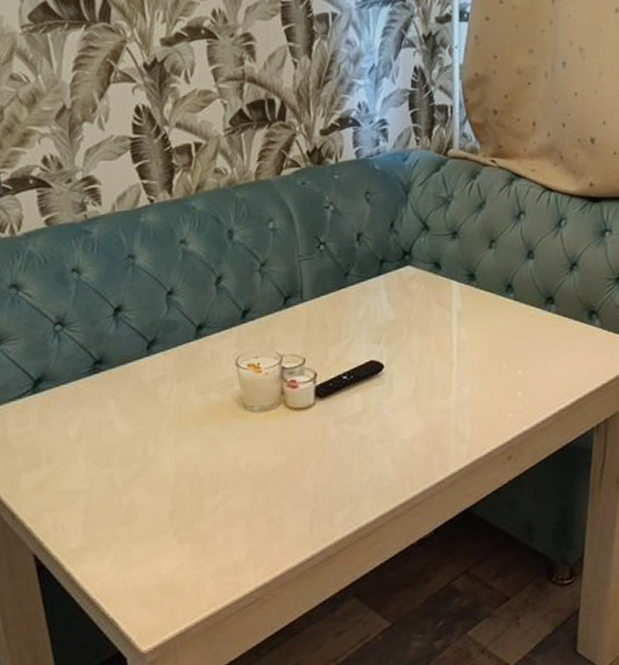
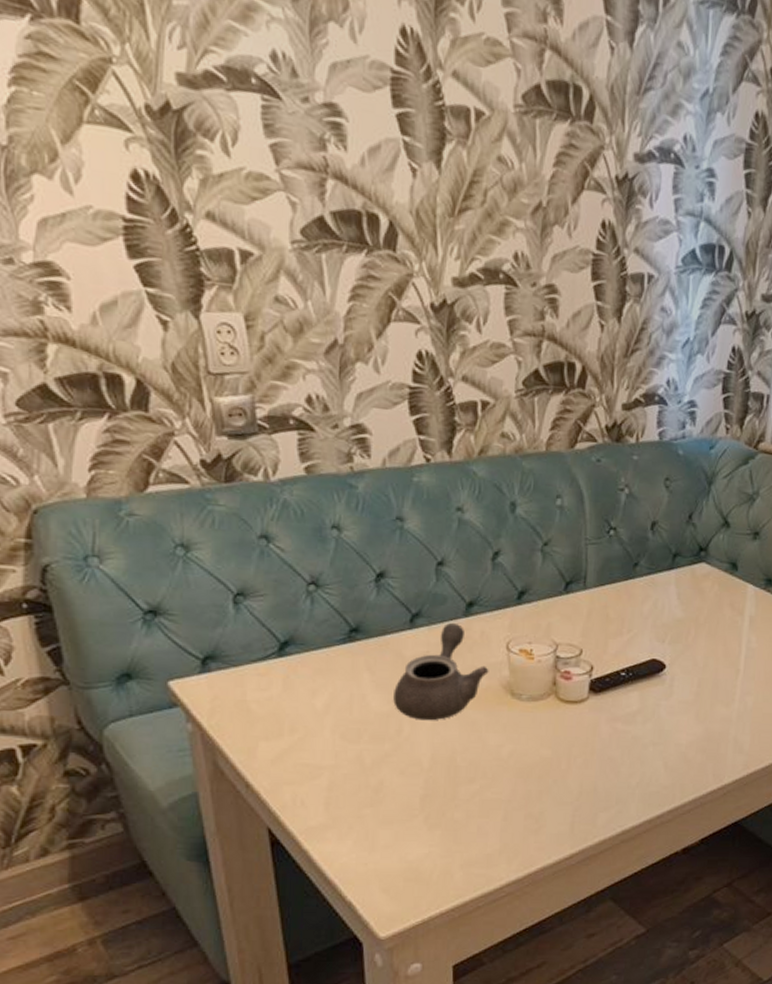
teapot: none [137,345,222,440] -> present [393,622,489,721]

